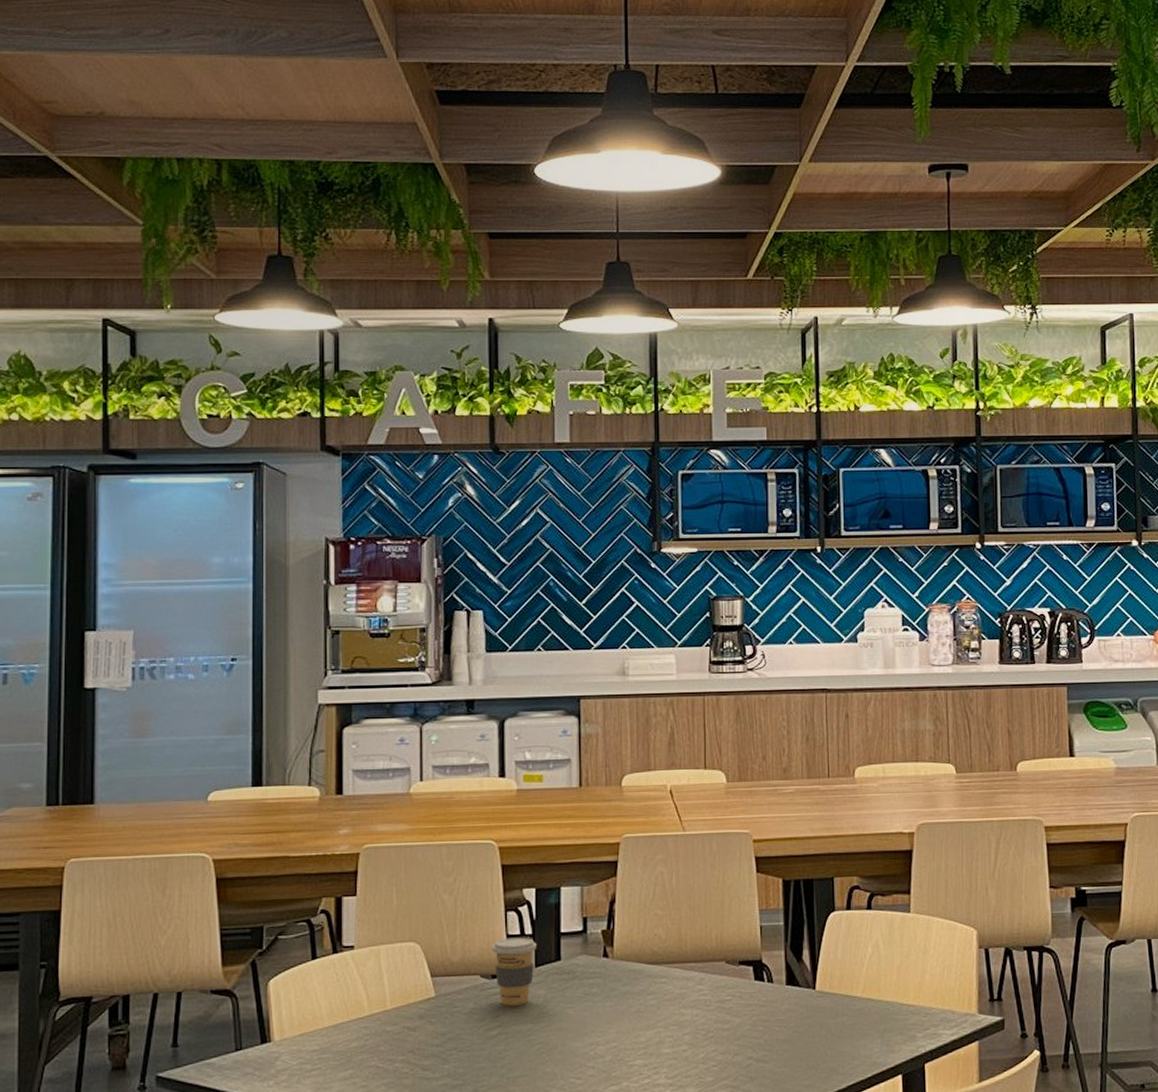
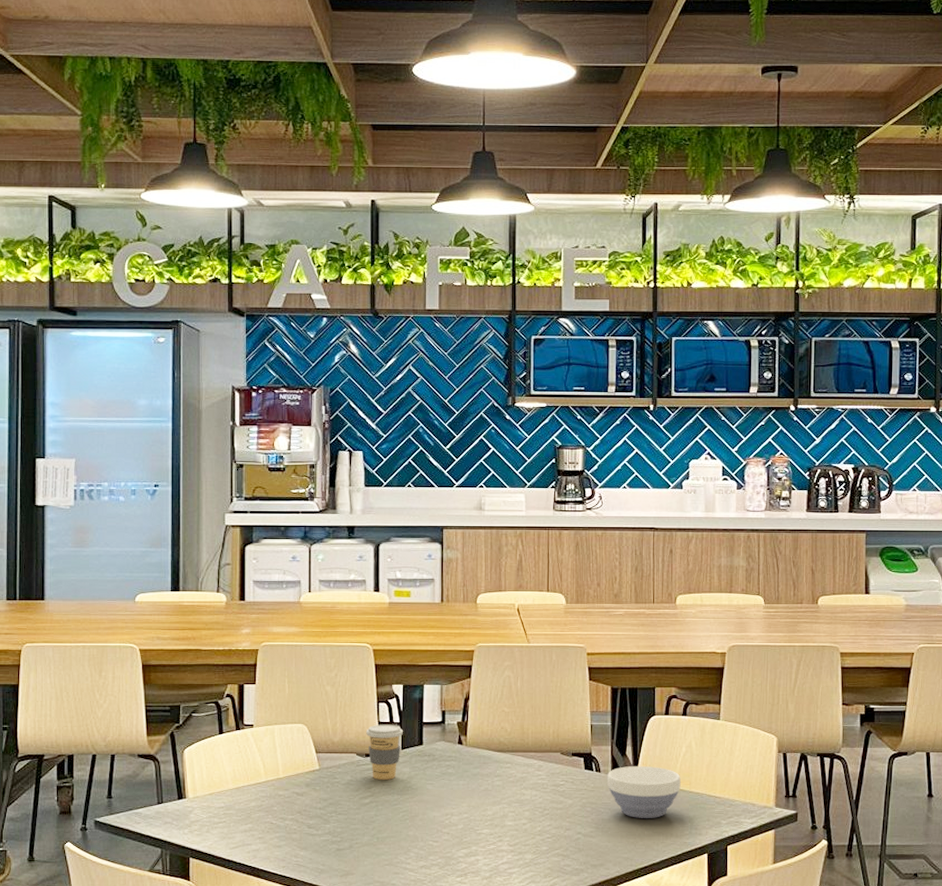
bowl: none [782,972,868,1037] -> present [607,765,681,819]

